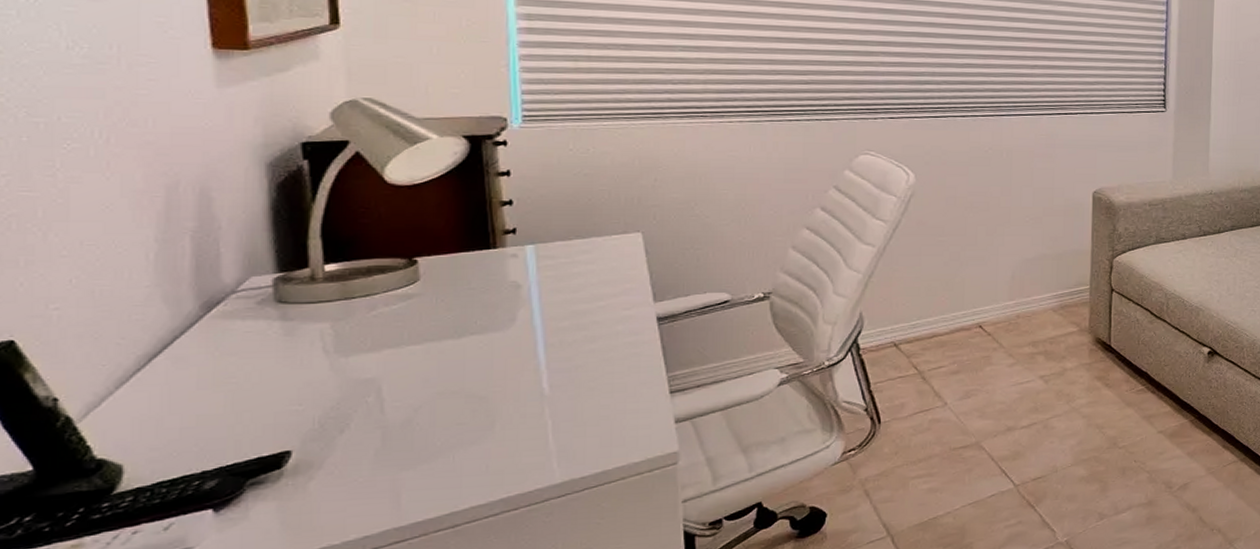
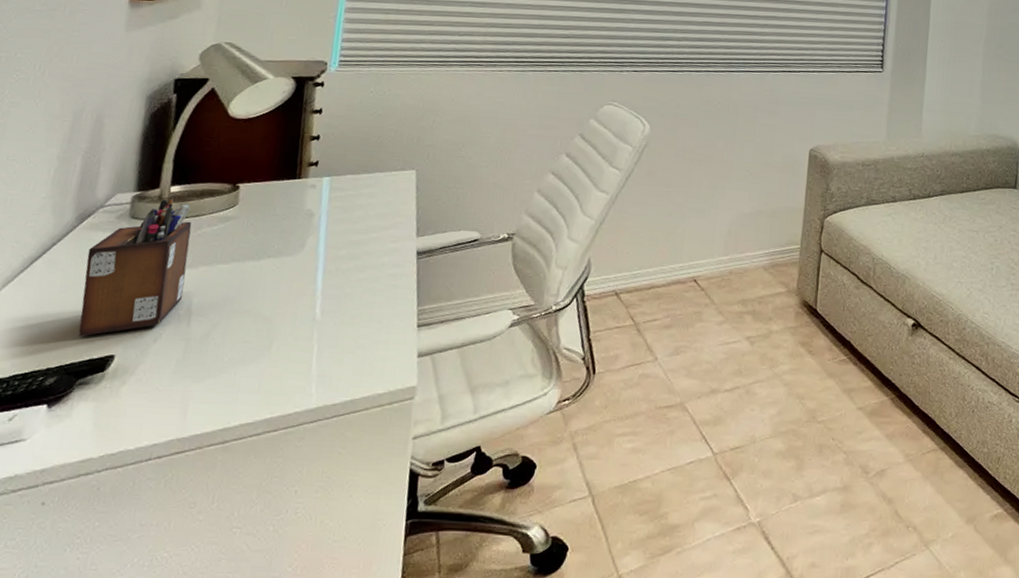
desk organizer: none [227,274,368,435] -> present [78,195,192,337]

